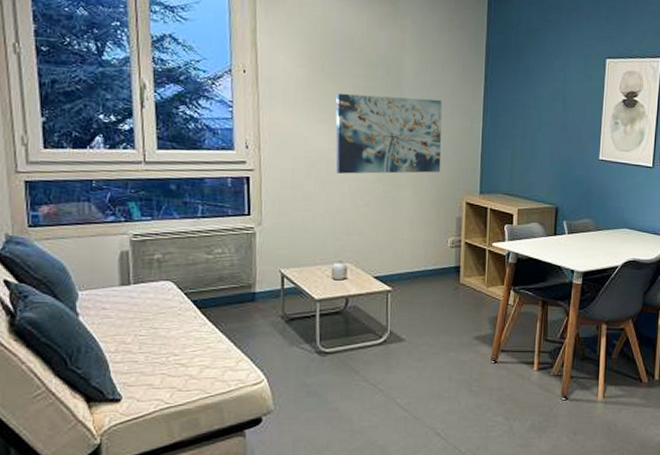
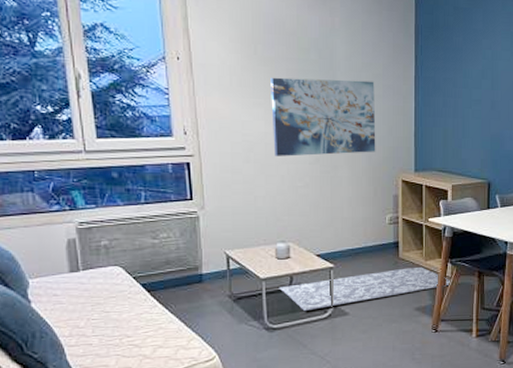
rug: none [333,294,515,336] -> present [279,268,452,312]

